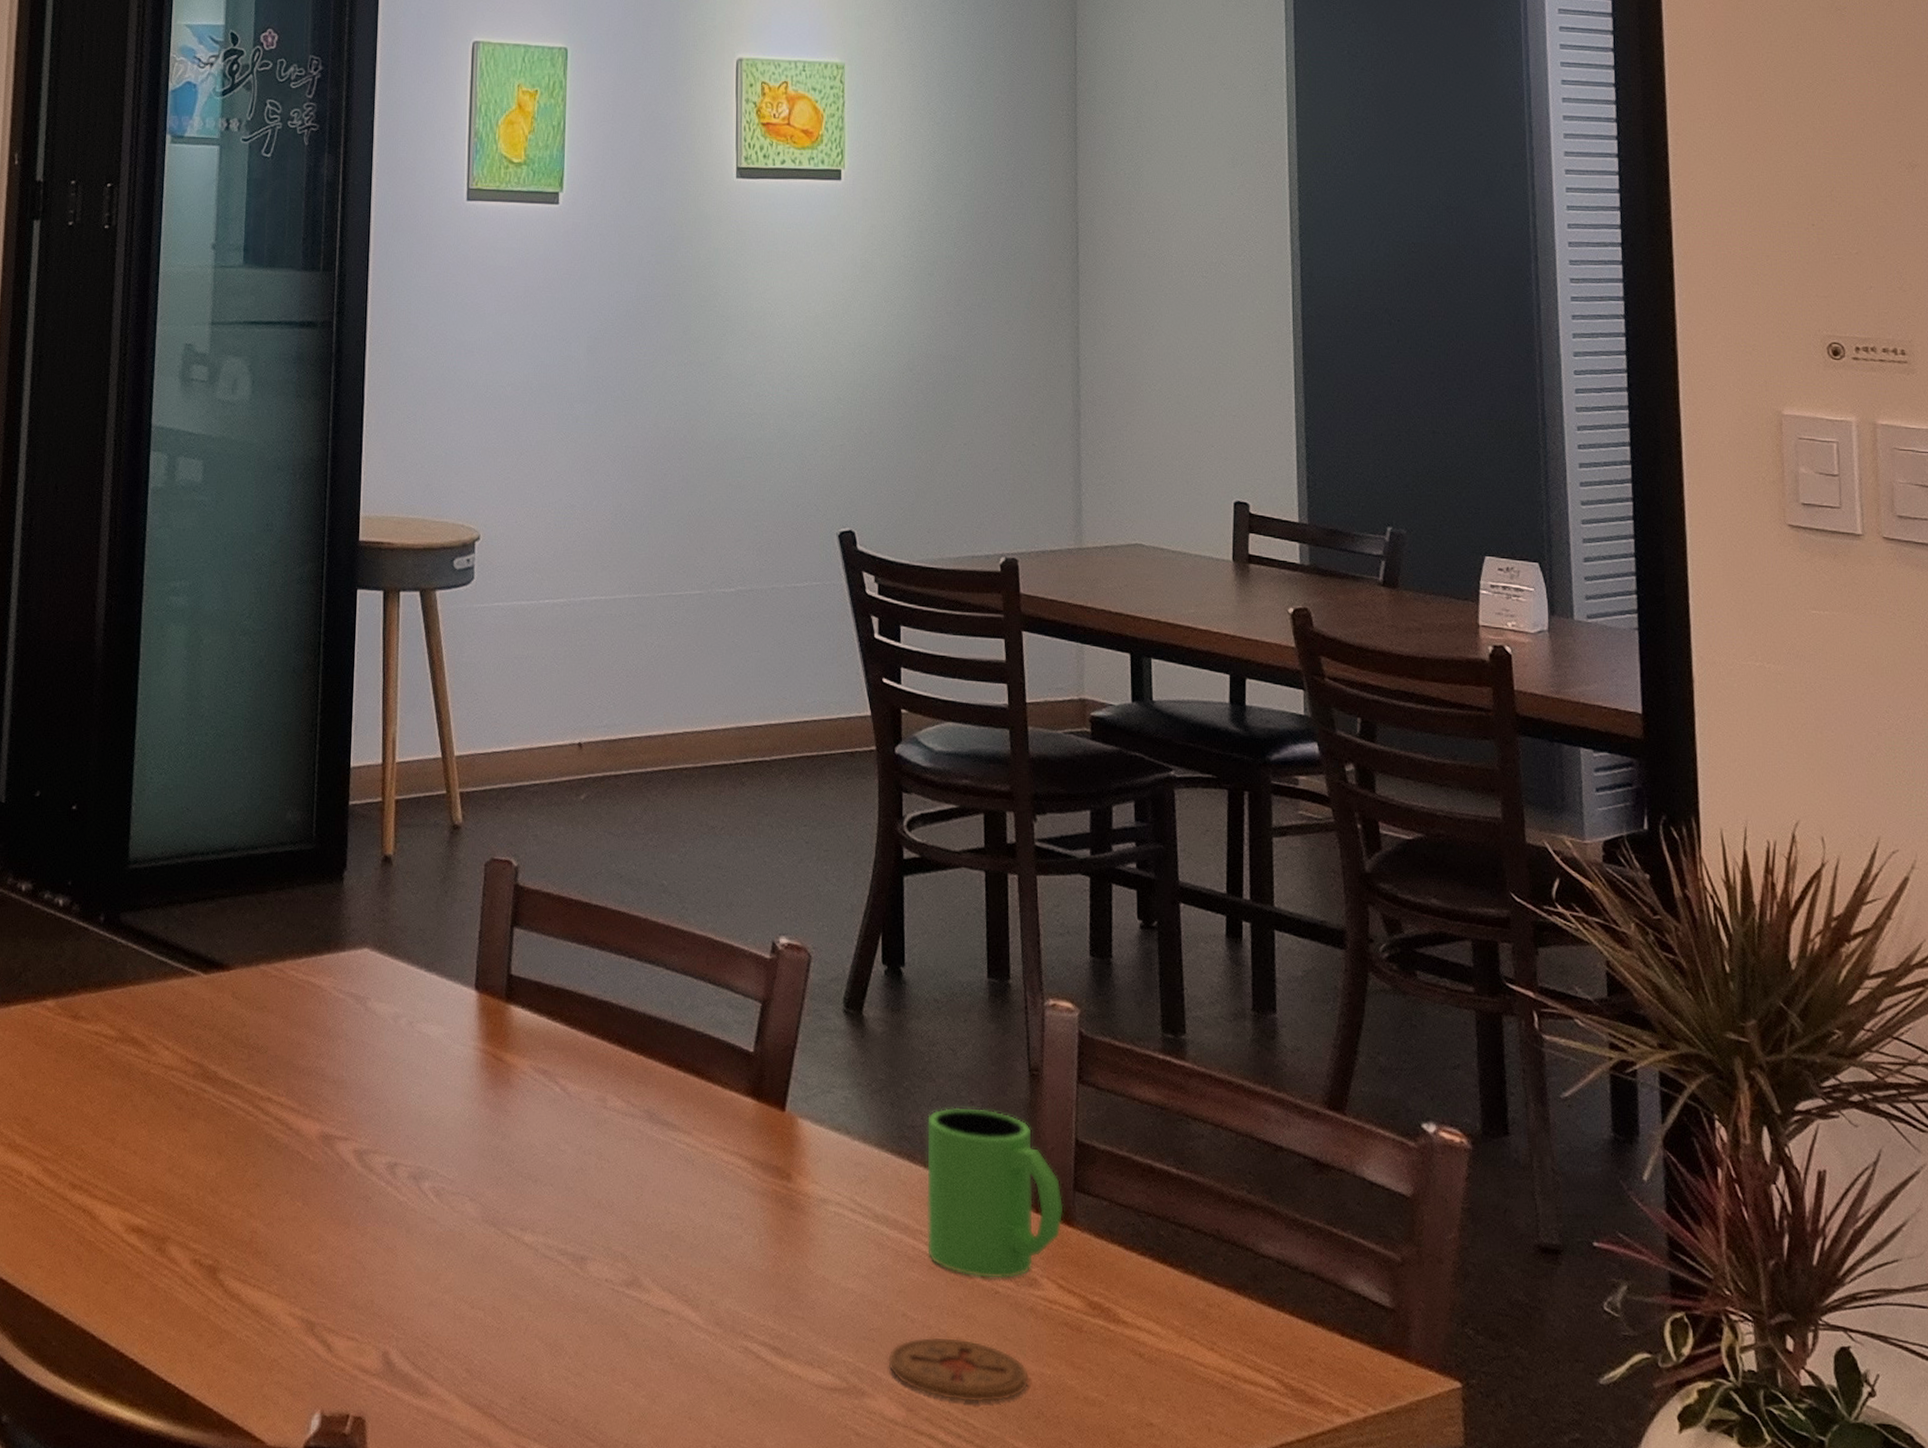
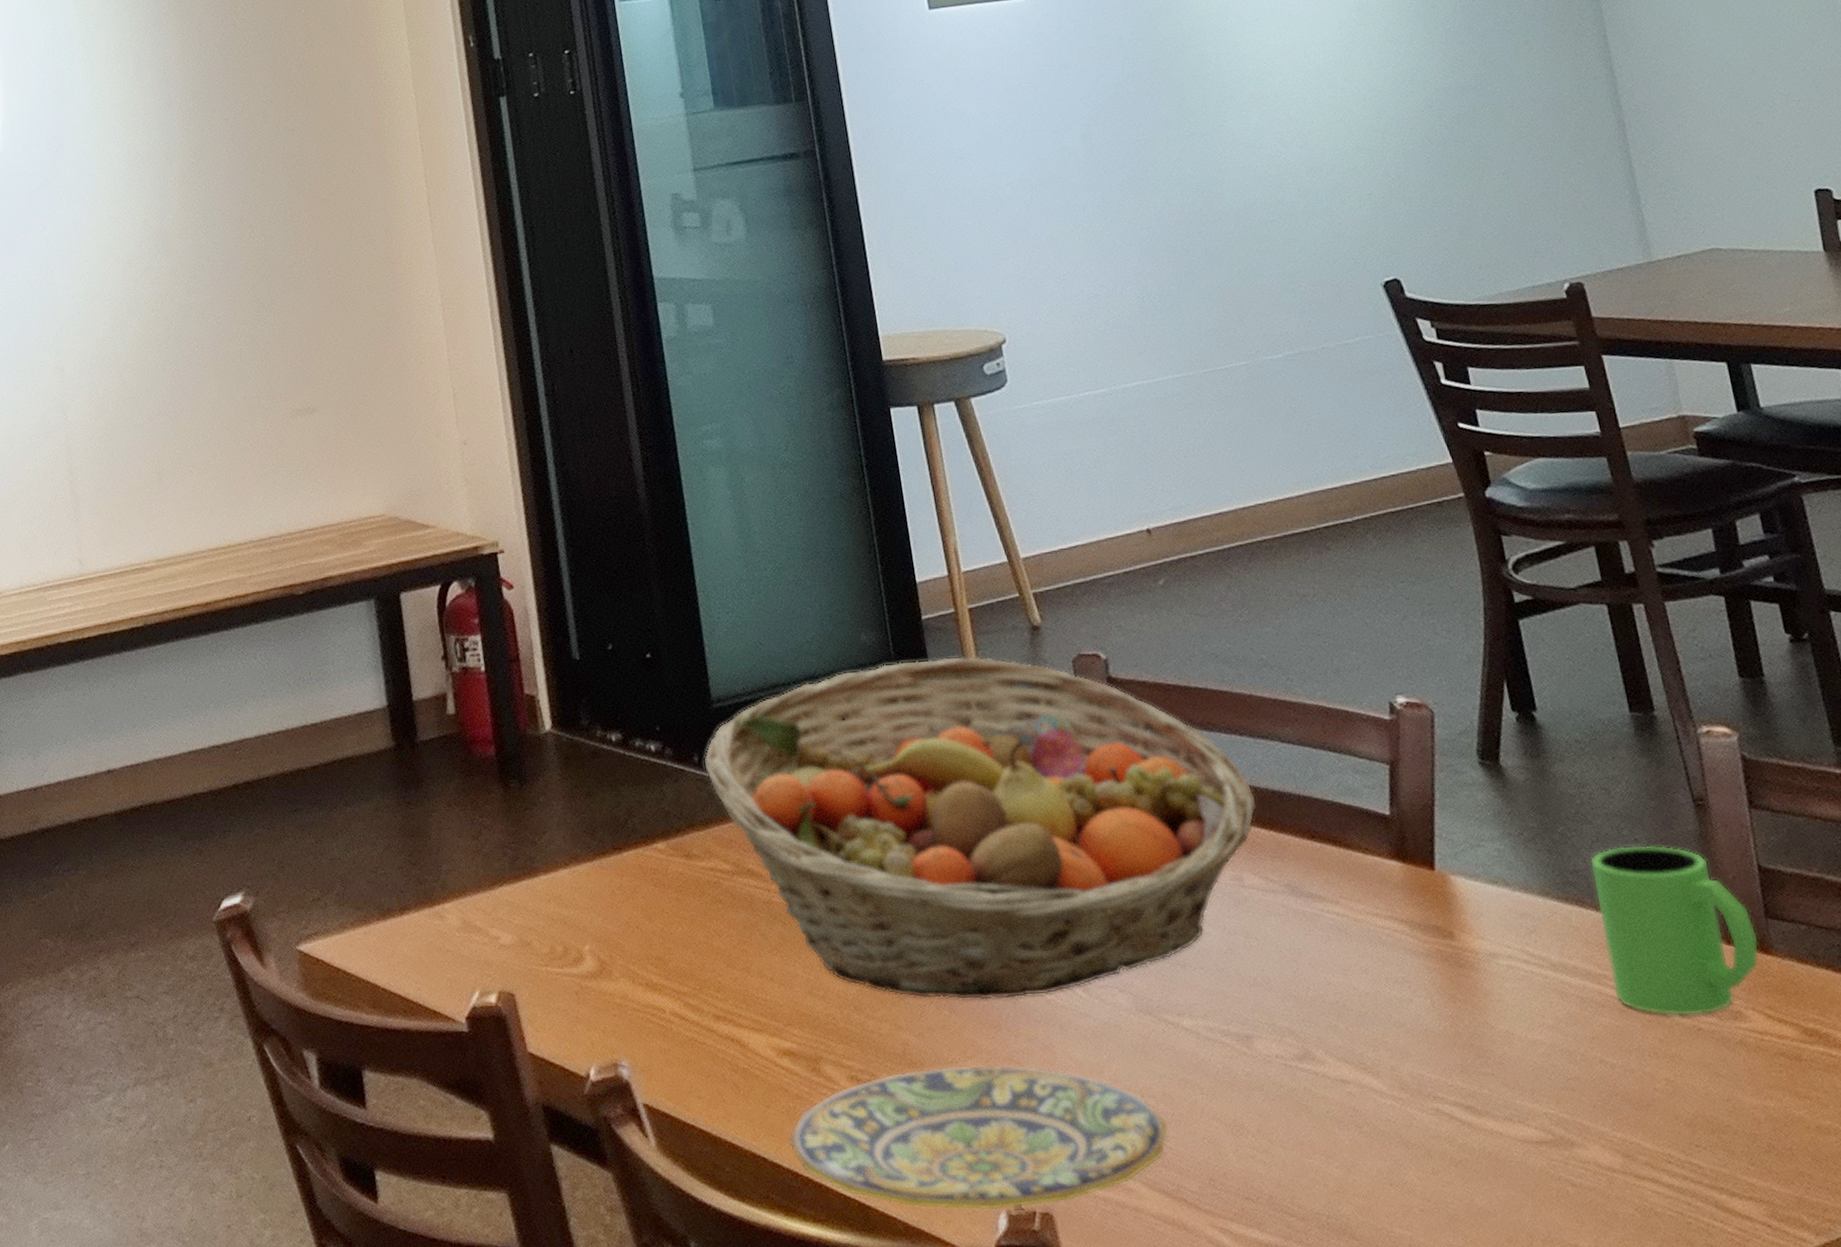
fruit basket: none [109,844,632,1197] -> present [704,656,1257,1000]
plate: none [120,1259,492,1410] -> present [788,1065,1169,1210]
coaster: present [888,1337,1030,1403] -> none [1592,1079,1753,1143]

